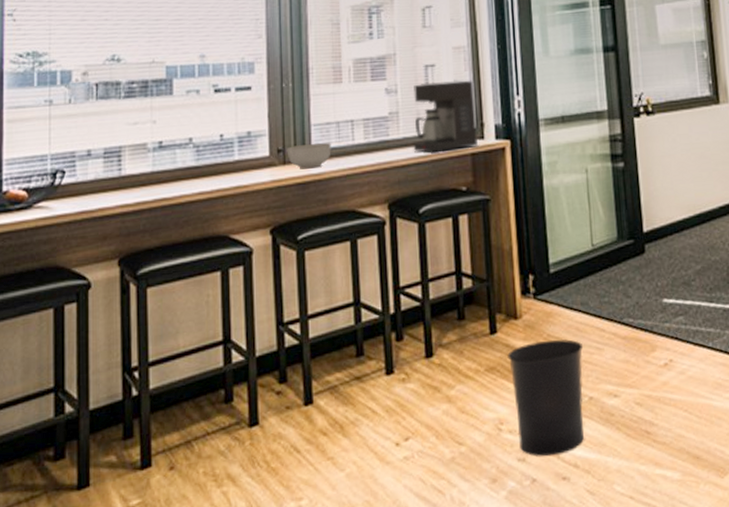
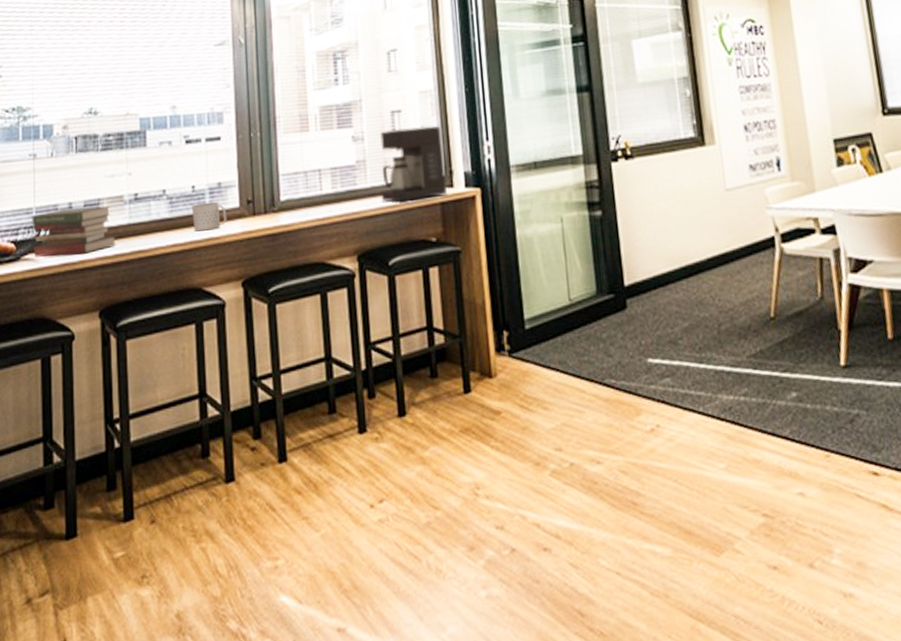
books: none [46,153,137,205] -> present [31,205,116,257]
mug: none [220,150,256,180] -> present [192,201,227,232]
bowl: present [286,143,331,169] -> none [256,193,300,221]
waste bin: present [507,339,584,456] -> none [482,400,566,525]

